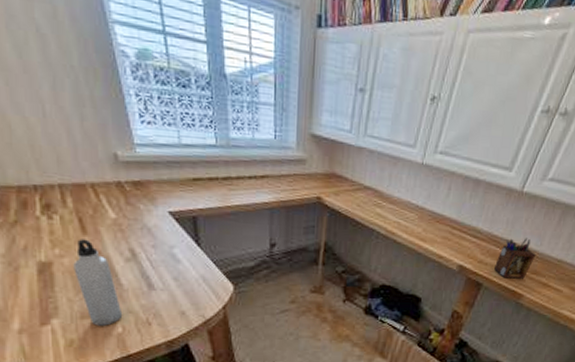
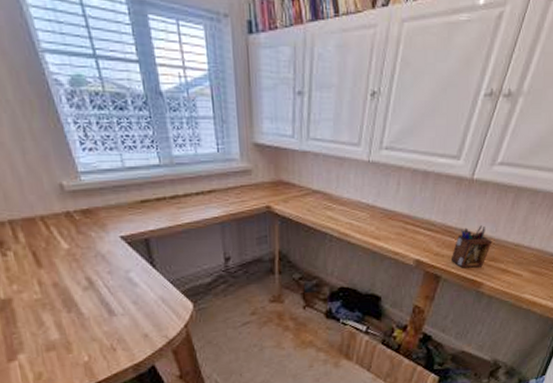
water bottle: present [73,239,123,326] -> none [32,272,87,357]

